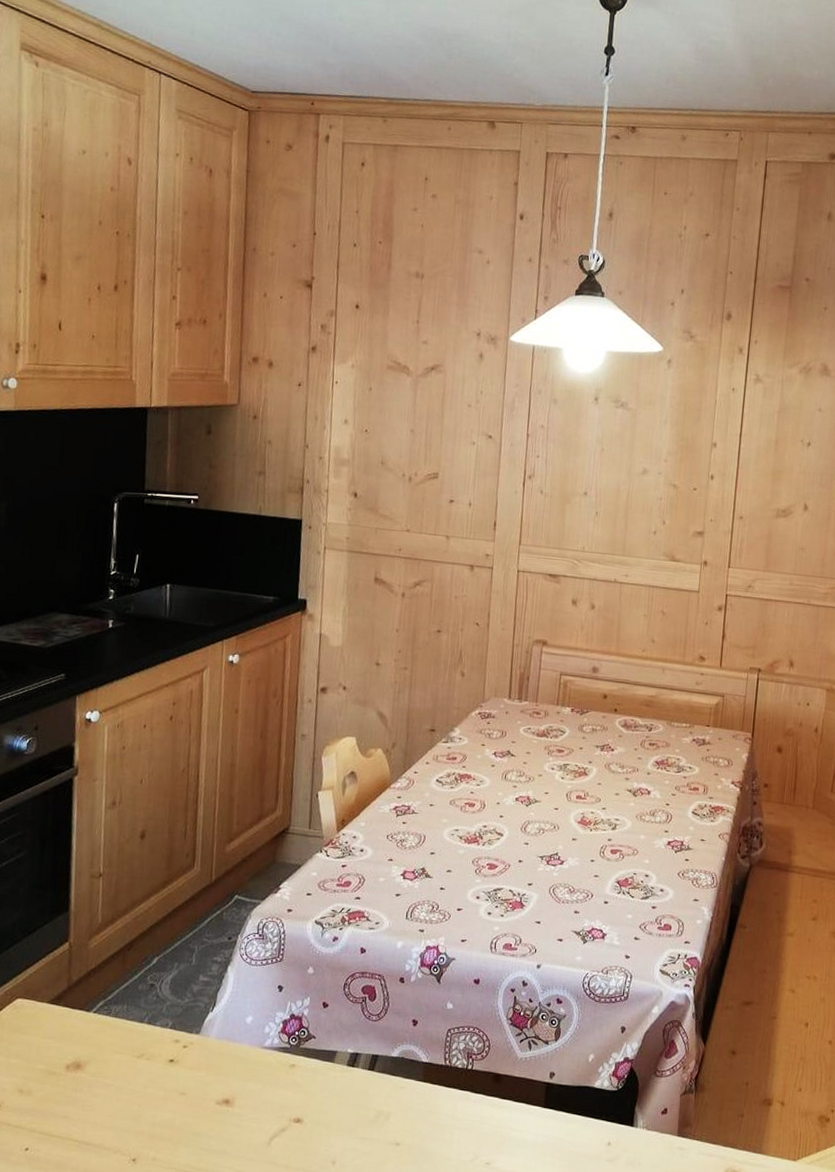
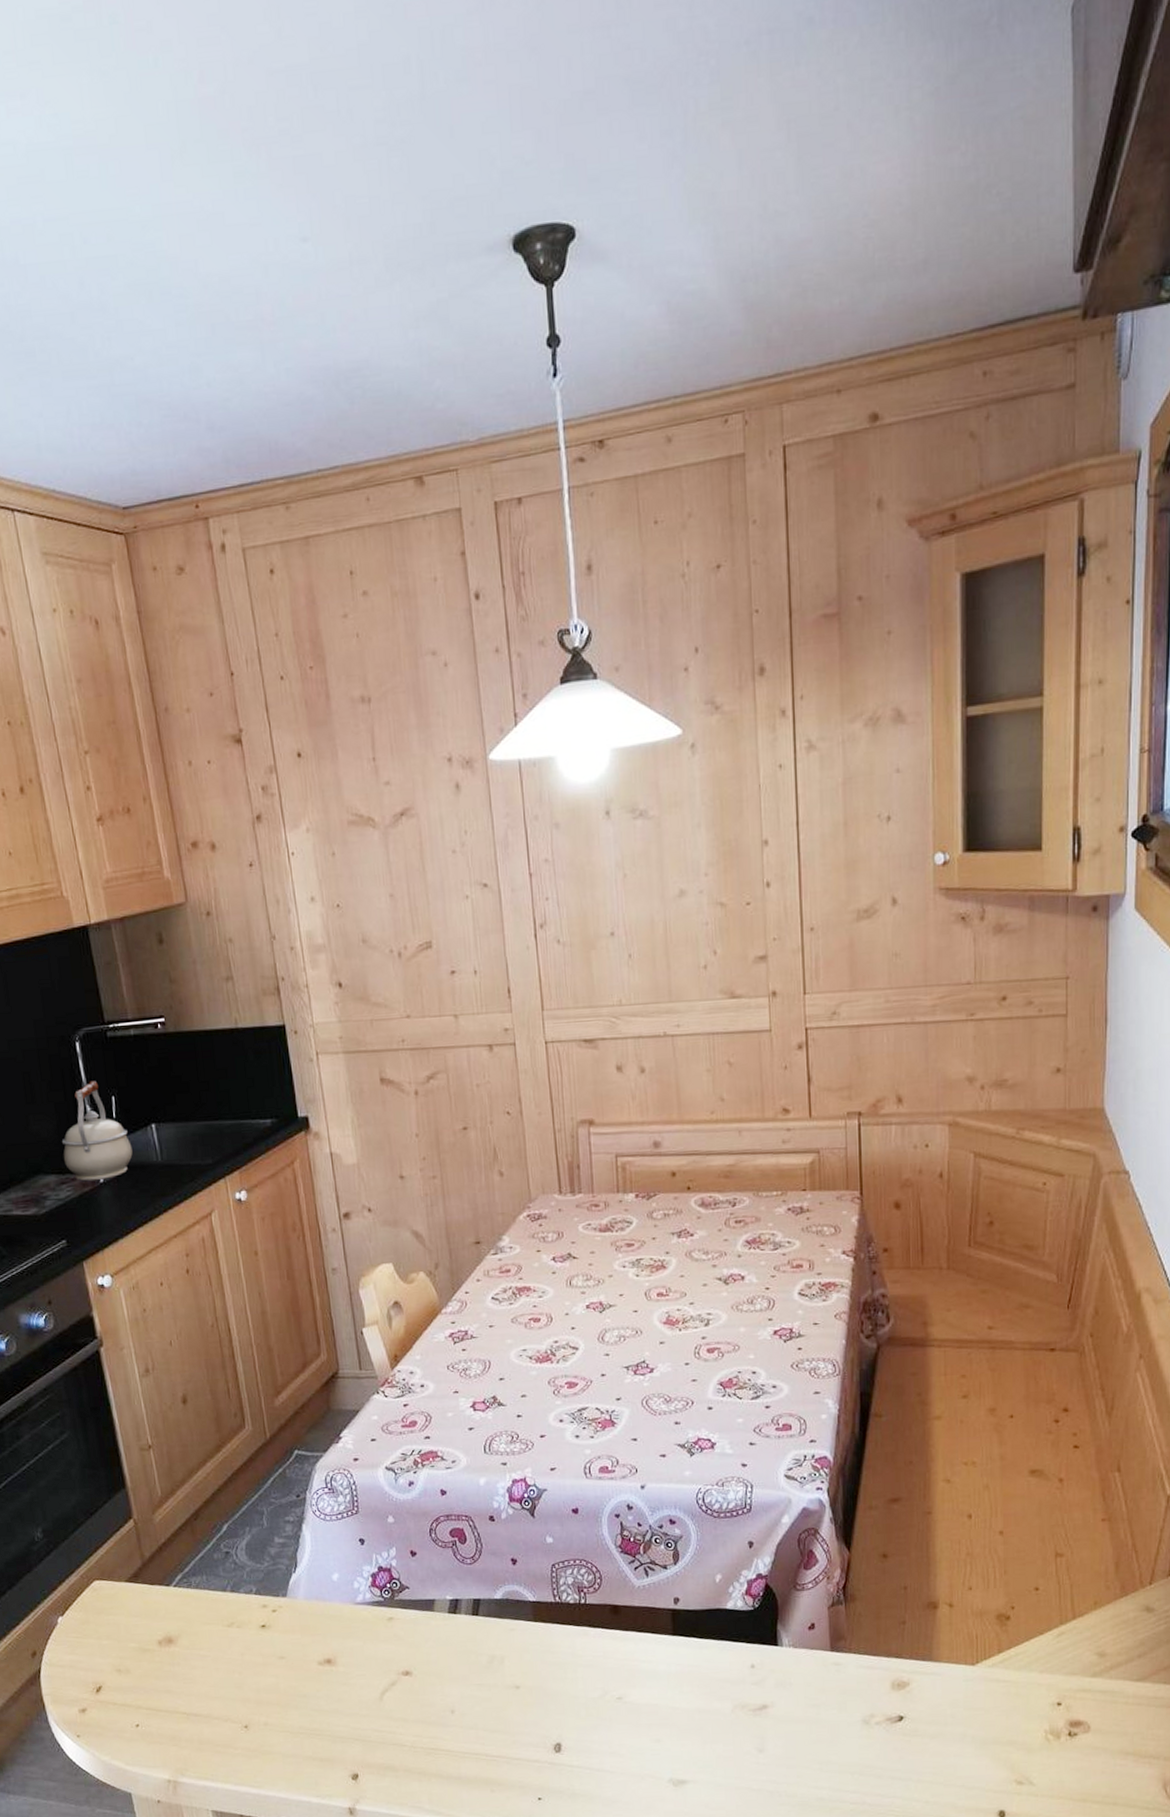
kettle: none [79,538,145,626] -> present [61,1080,133,1182]

